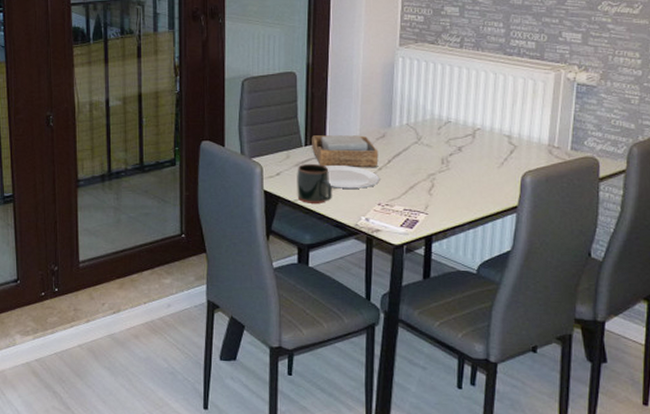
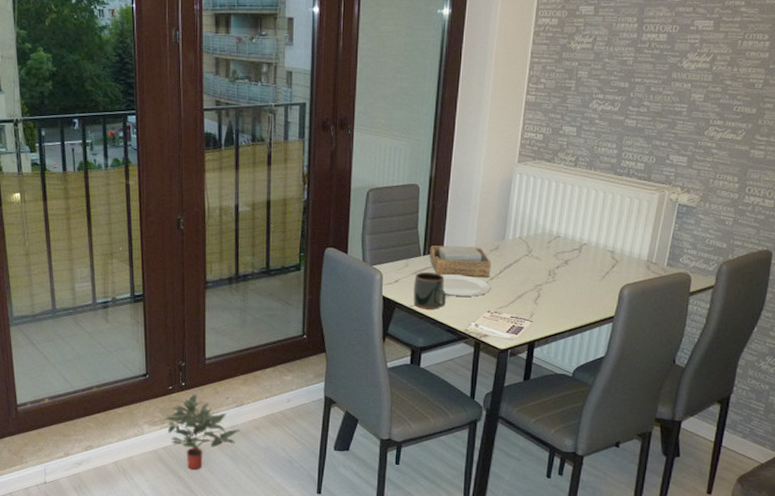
potted plant: none [37,299,117,384] -> present [164,393,240,470]

